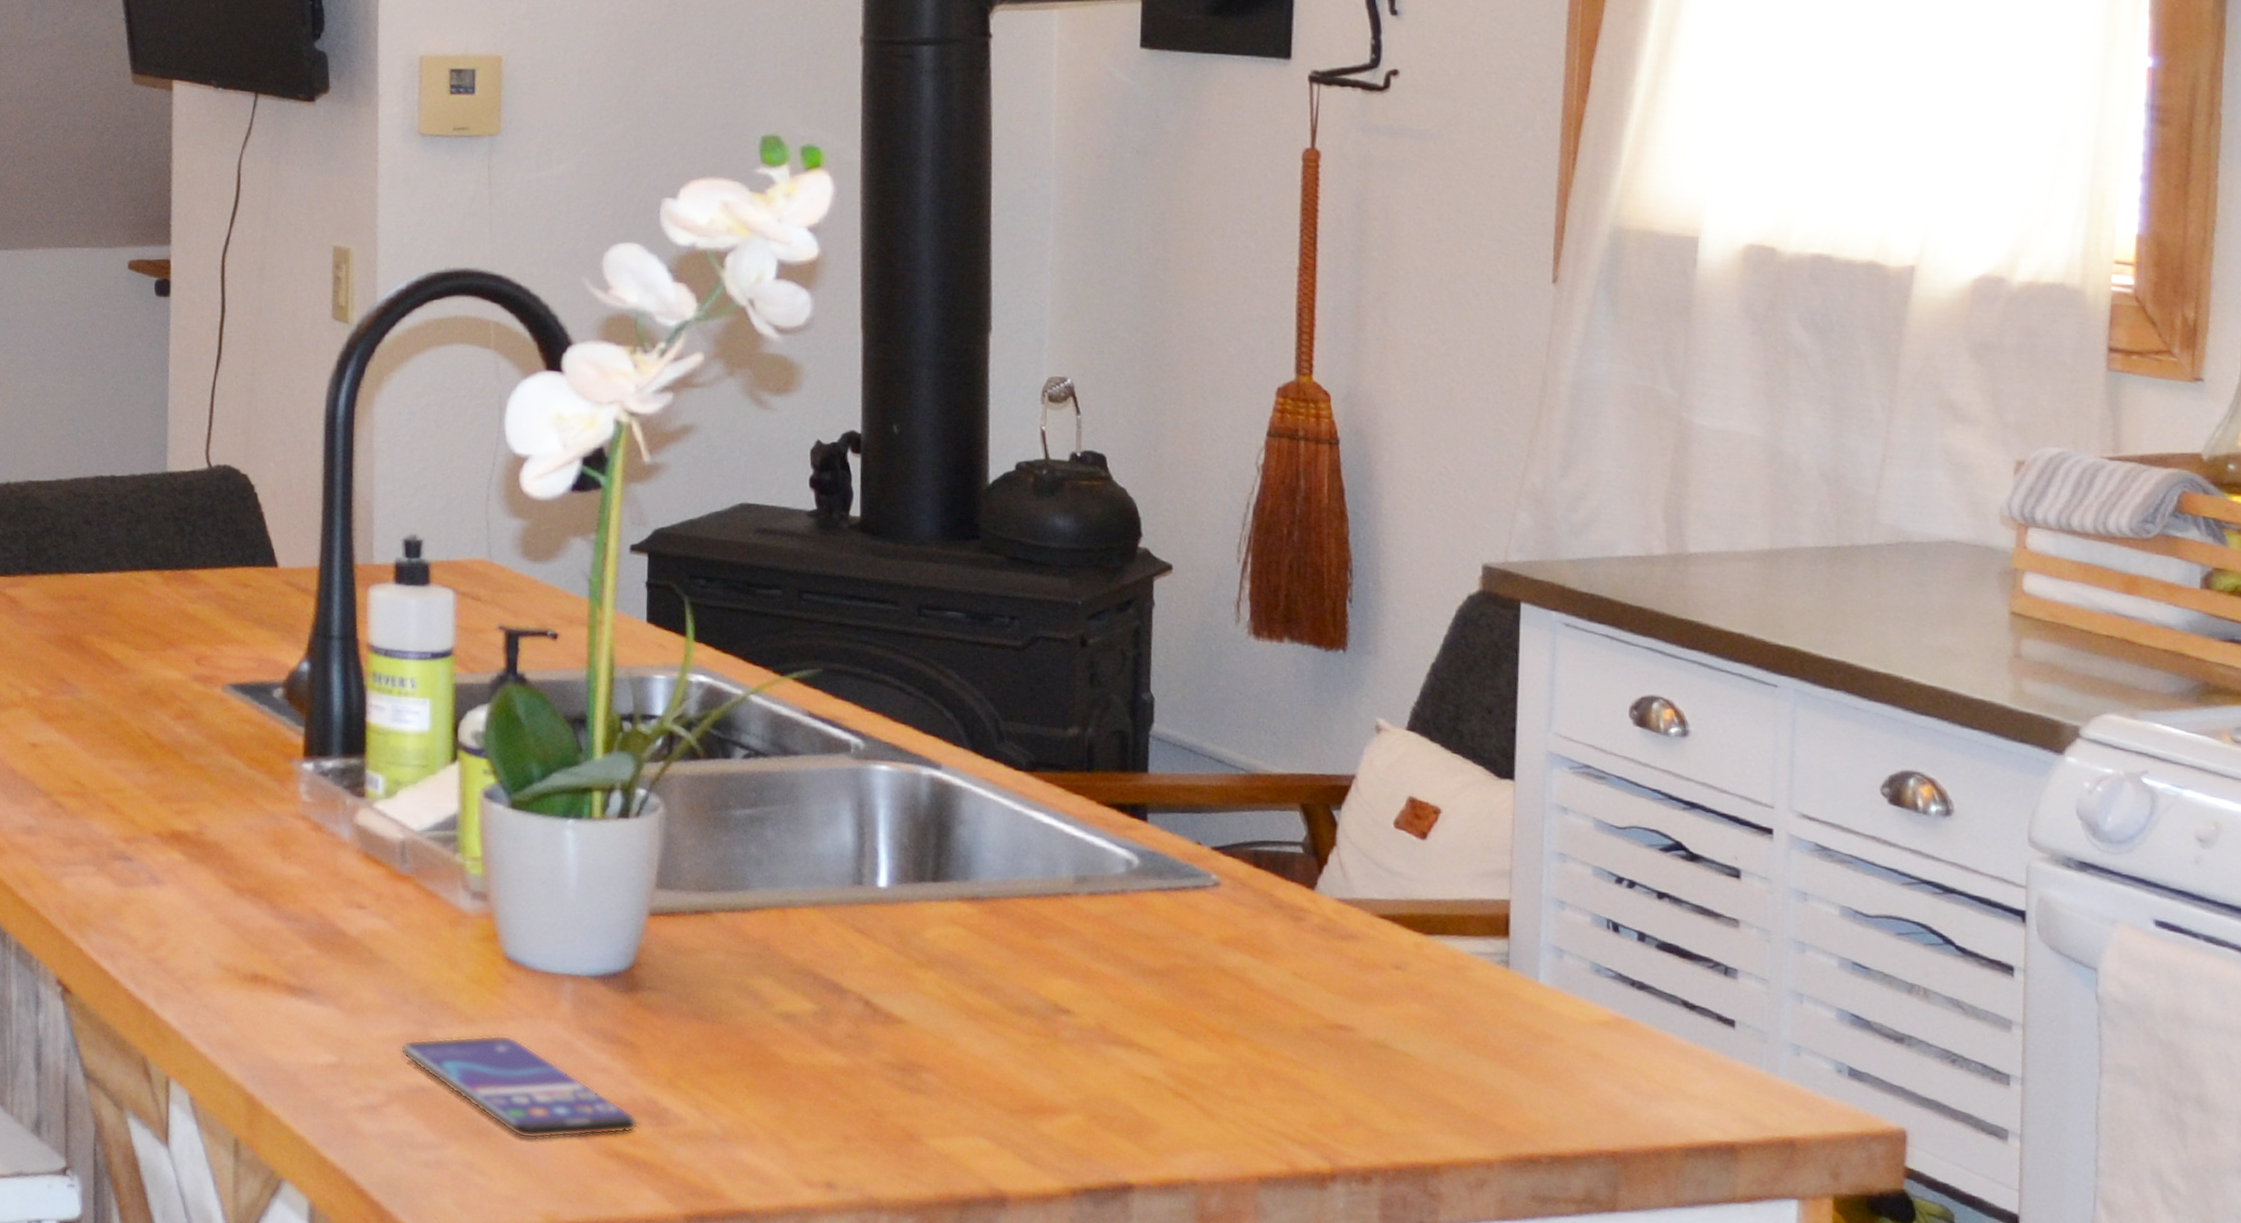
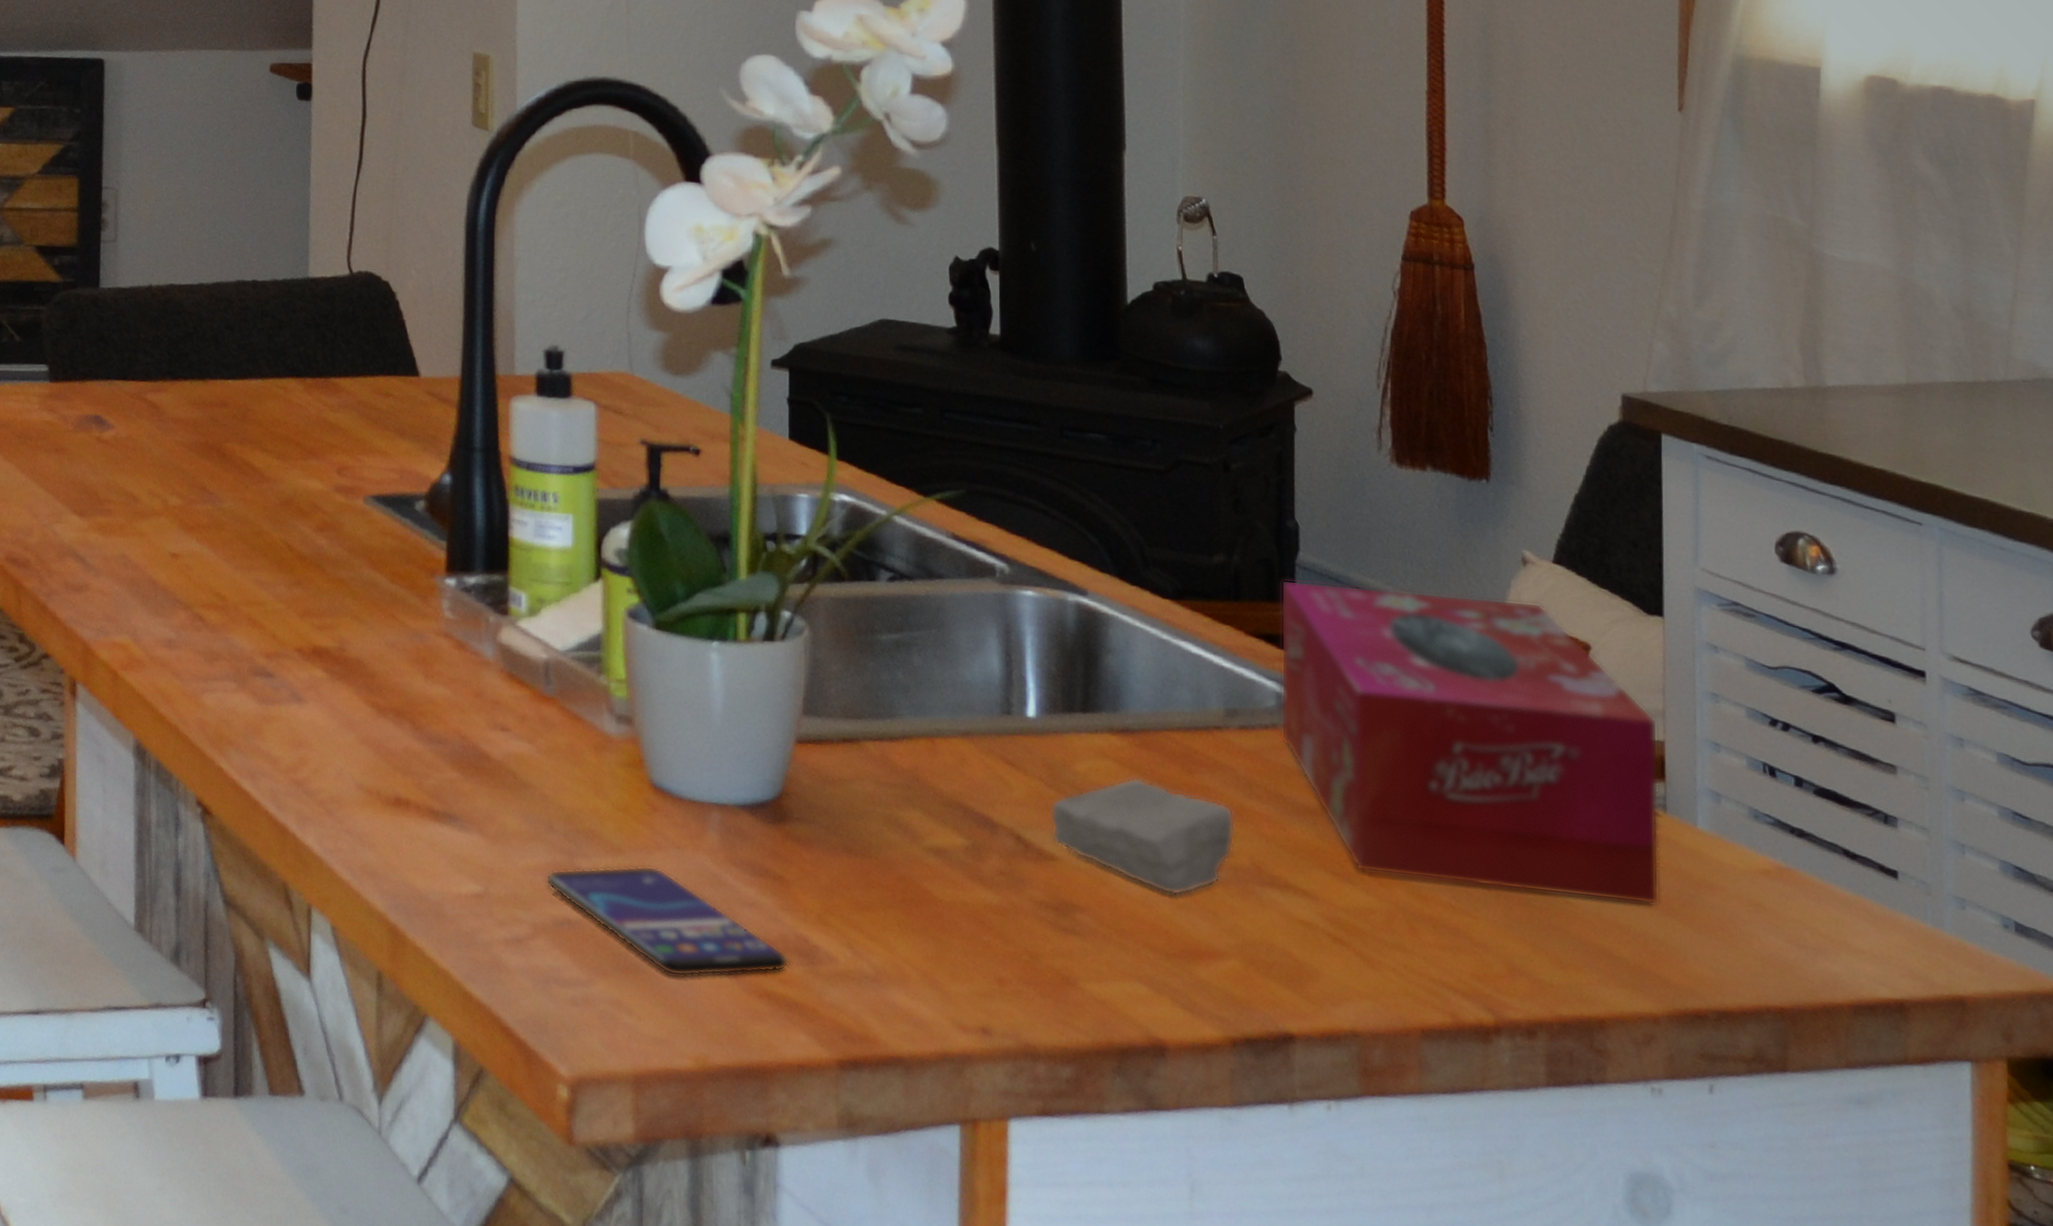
soap bar: none [899,942,1082,1055] -> present [1050,777,1236,896]
tissue box: none [1129,750,1504,1057] -> present [1280,579,1660,906]

